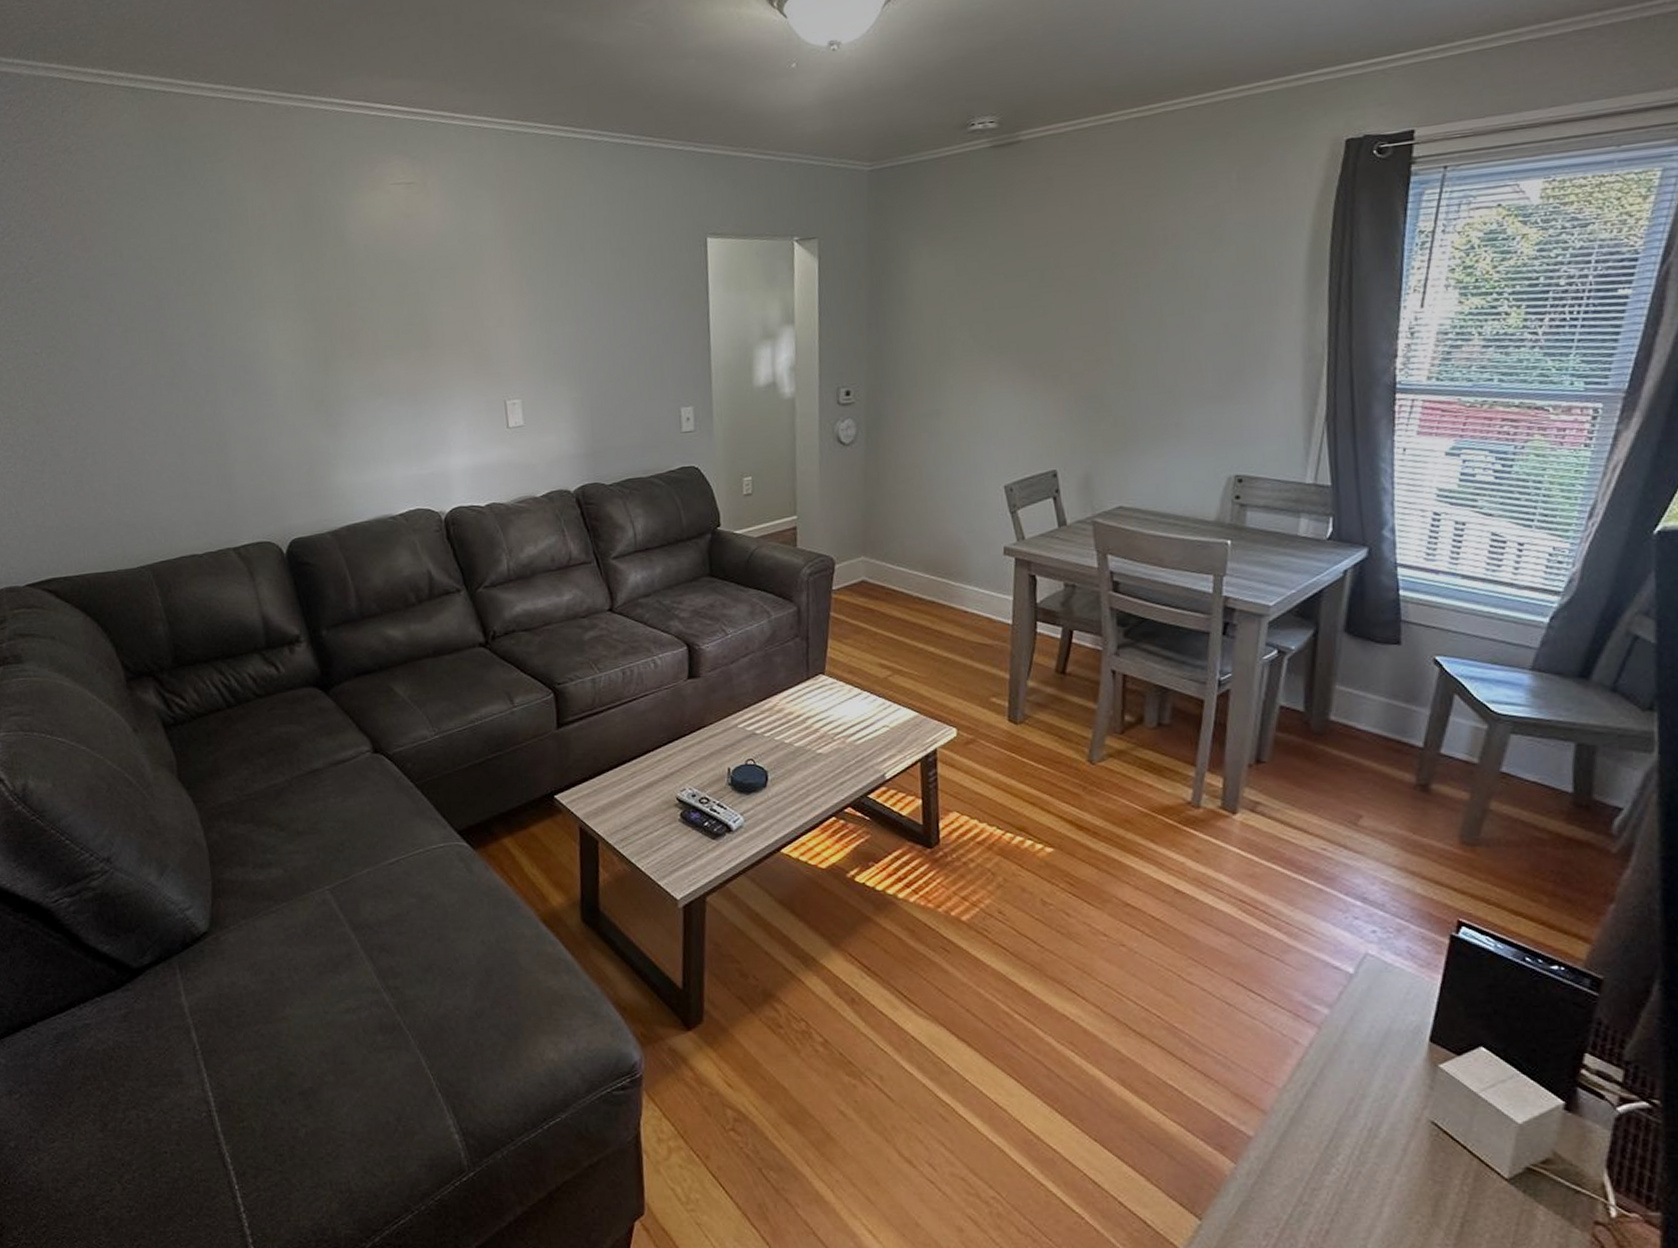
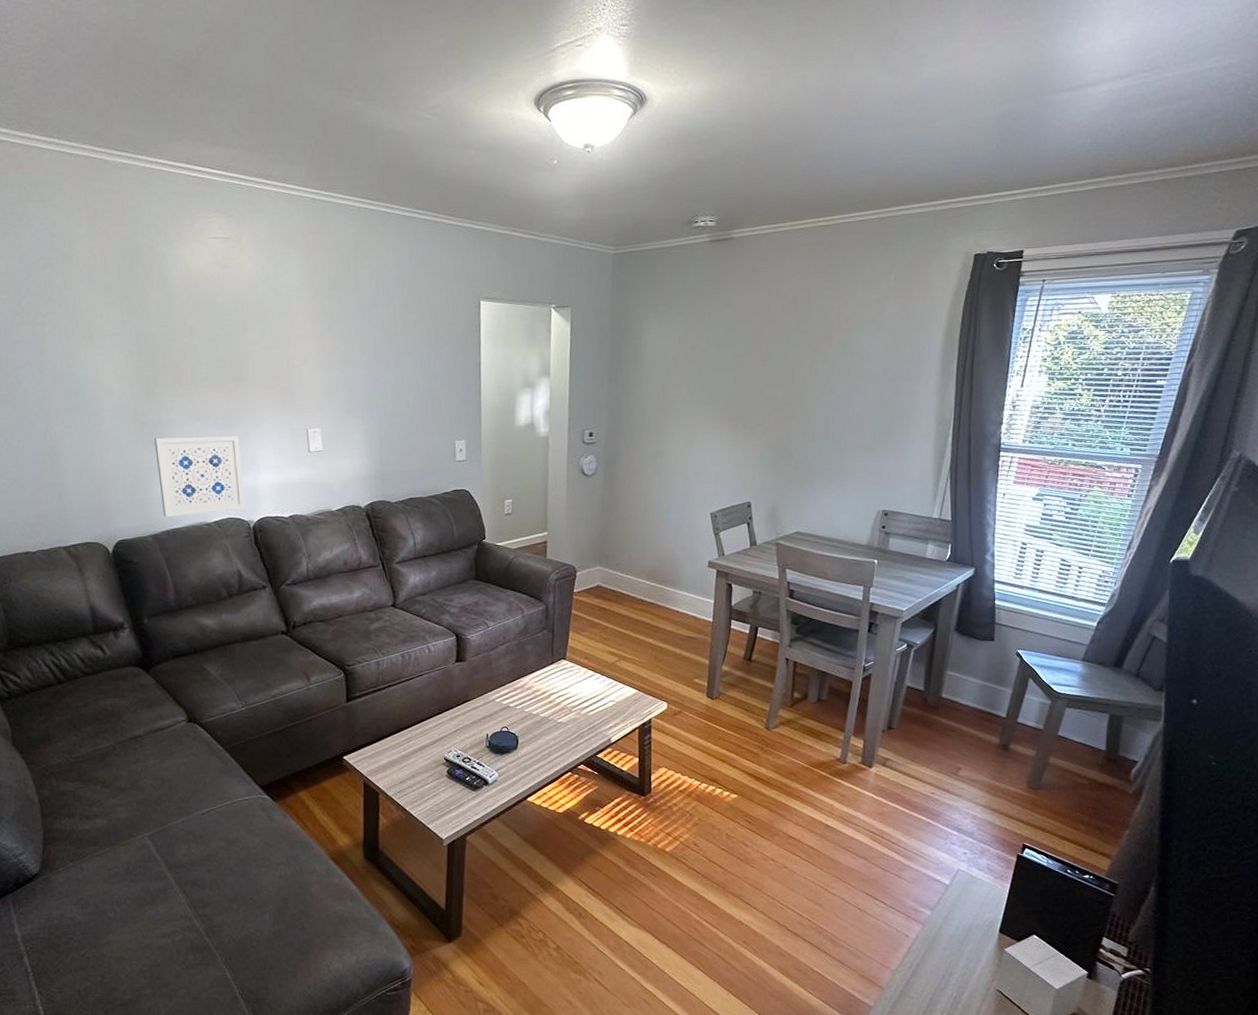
wall art: none [332,411,436,511] -> present [154,435,246,518]

